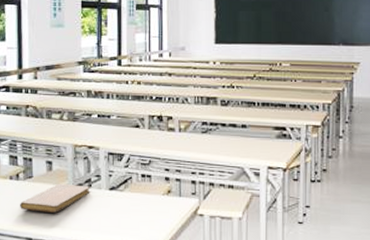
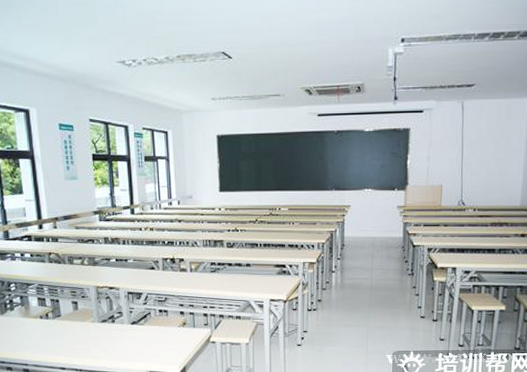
notebook: present [20,183,90,213] -> none [52,320,114,346]

